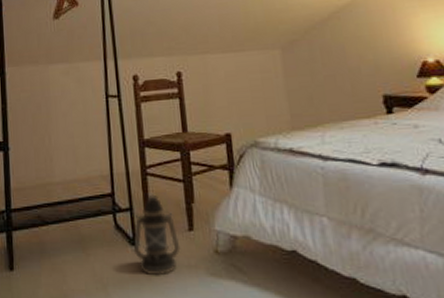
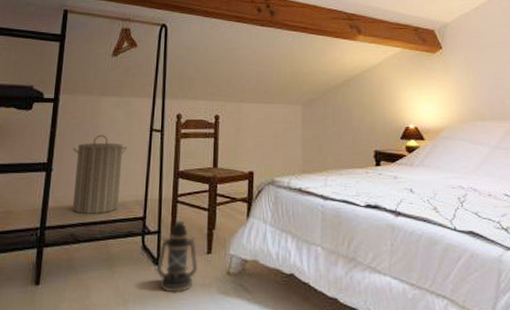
laundry hamper: none [26,106,83,193] -> present [72,135,127,214]

